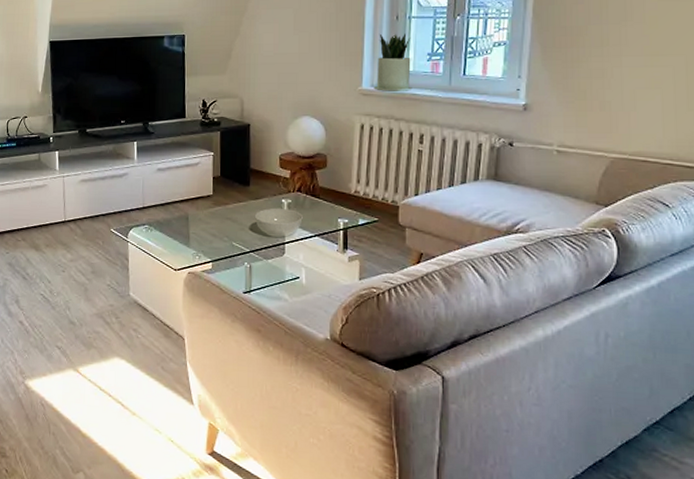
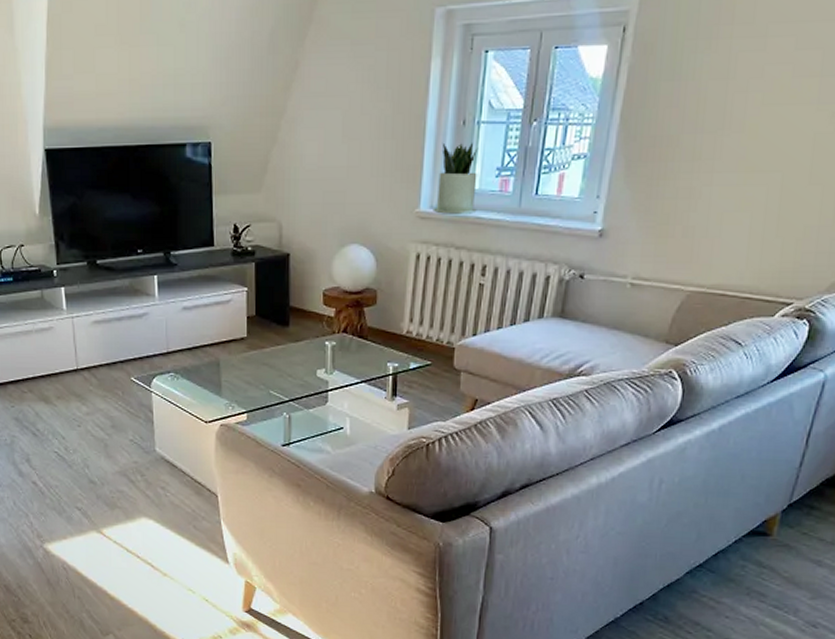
bowl: present [254,208,303,237] -> none [294,352,348,384]

